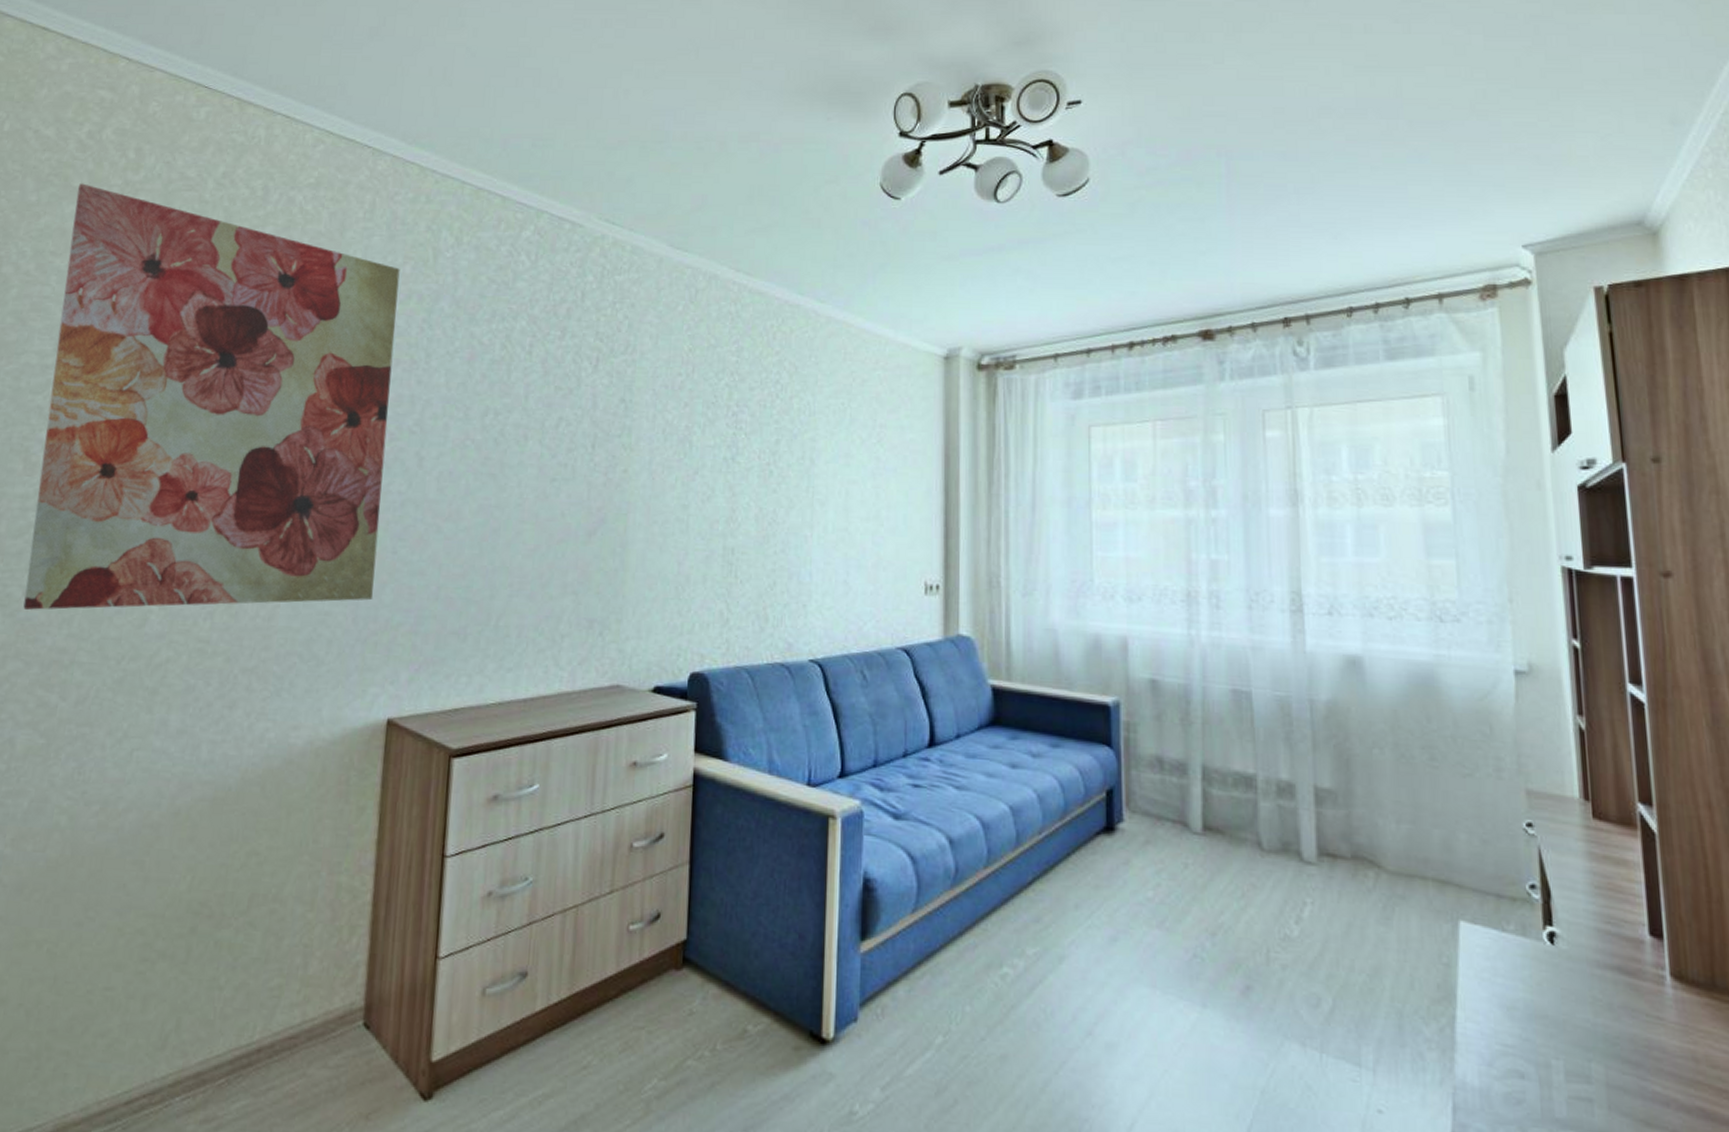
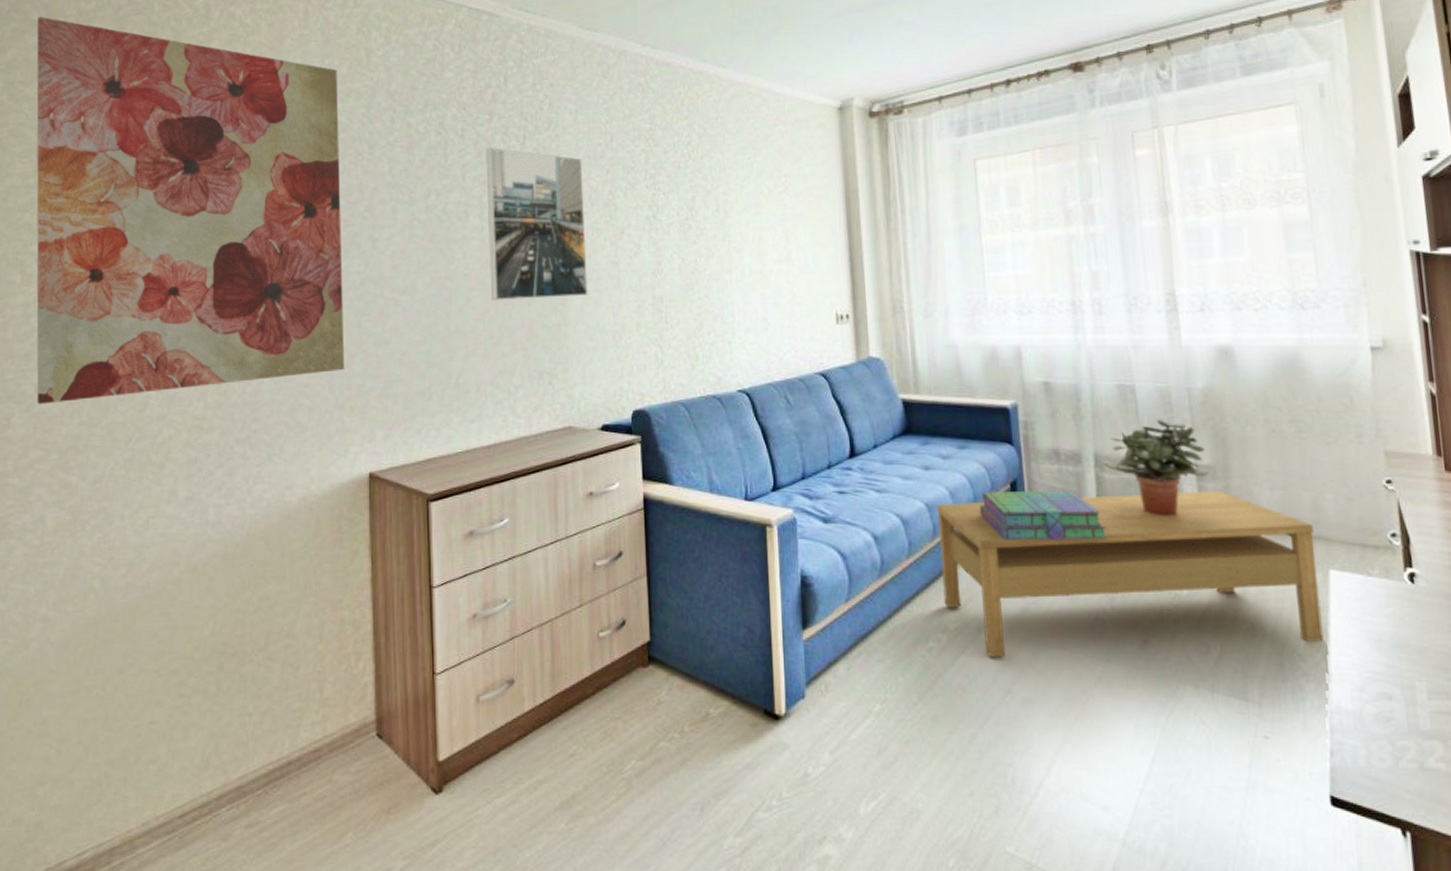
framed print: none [544,368,659,540] -> present [485,148,588,300]
coffee table: none [1022,808,1450,1004] -> present [937,490,1324,658]
stack of books: none [1070,799,1212,865] -> present [979,490,1107,540]
potted plant: none [1213,732,1329,845] -> present [1104,419,1209,517]

